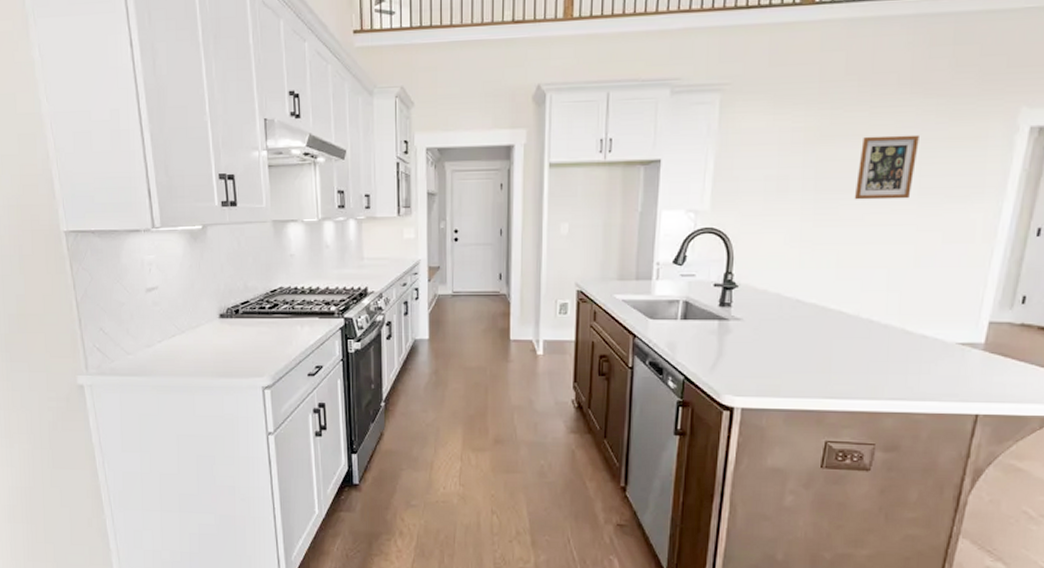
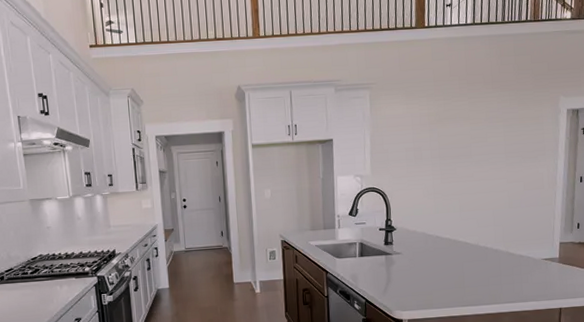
wall art: present [854,134,919,200] -> none [465,116,502,163]

